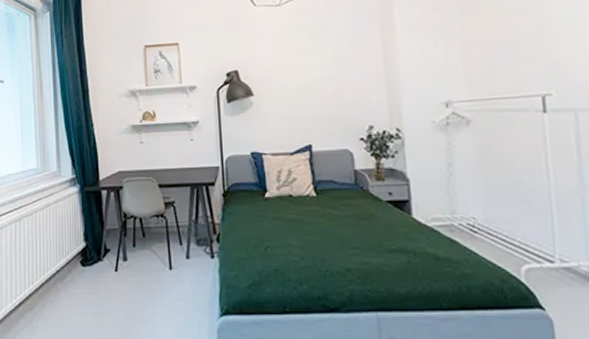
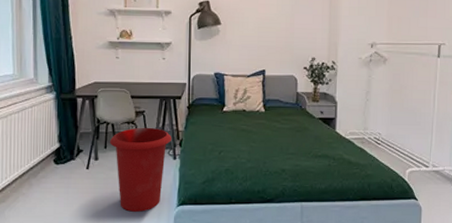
waste bin: none [138,220,208,323] -> present [109,127,172,212]

